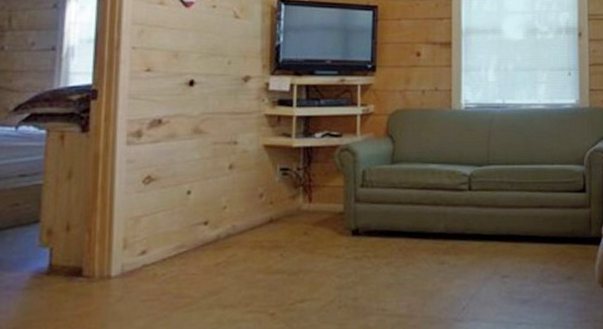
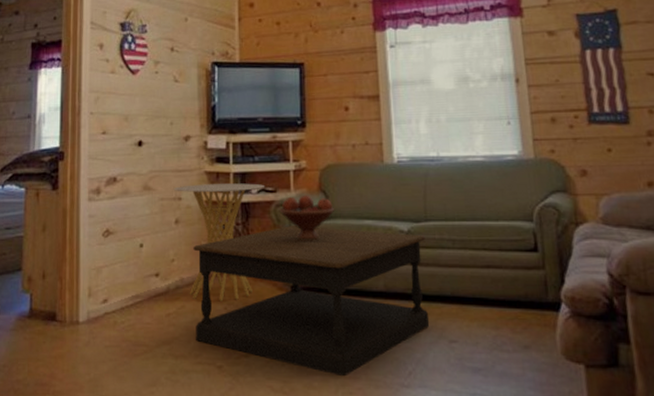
side table: none [228,127,330,248] -> present [173,183,265,301]
coffee table: none [247,170,486,316] -> present [193,226,430,377]
fruit bowl: none [344,139,401,185] -> present [280,195,335,240]

